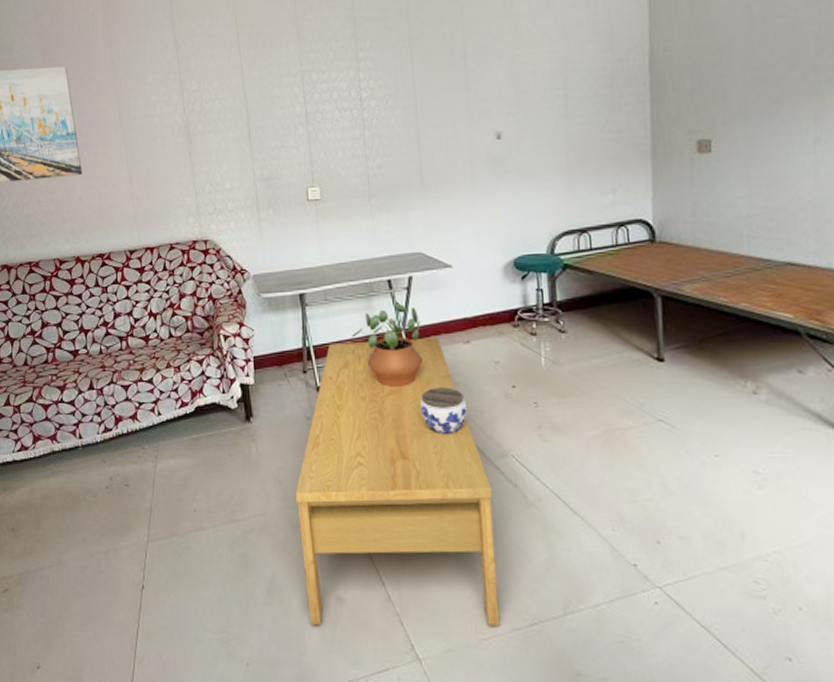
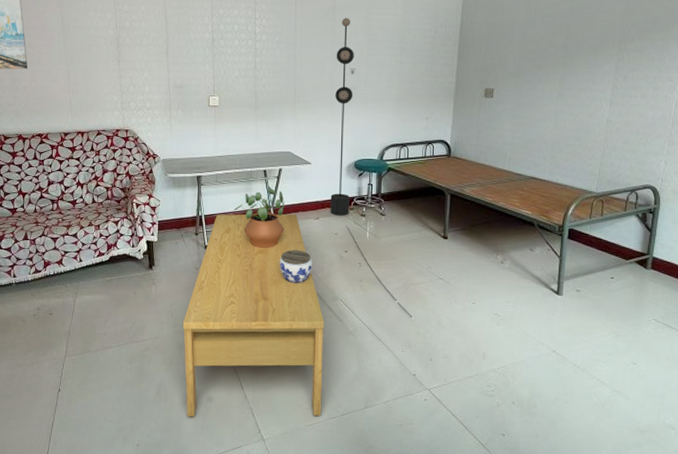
floor lamp: none [473,65,622,479] -> present [330,18,412,318]

